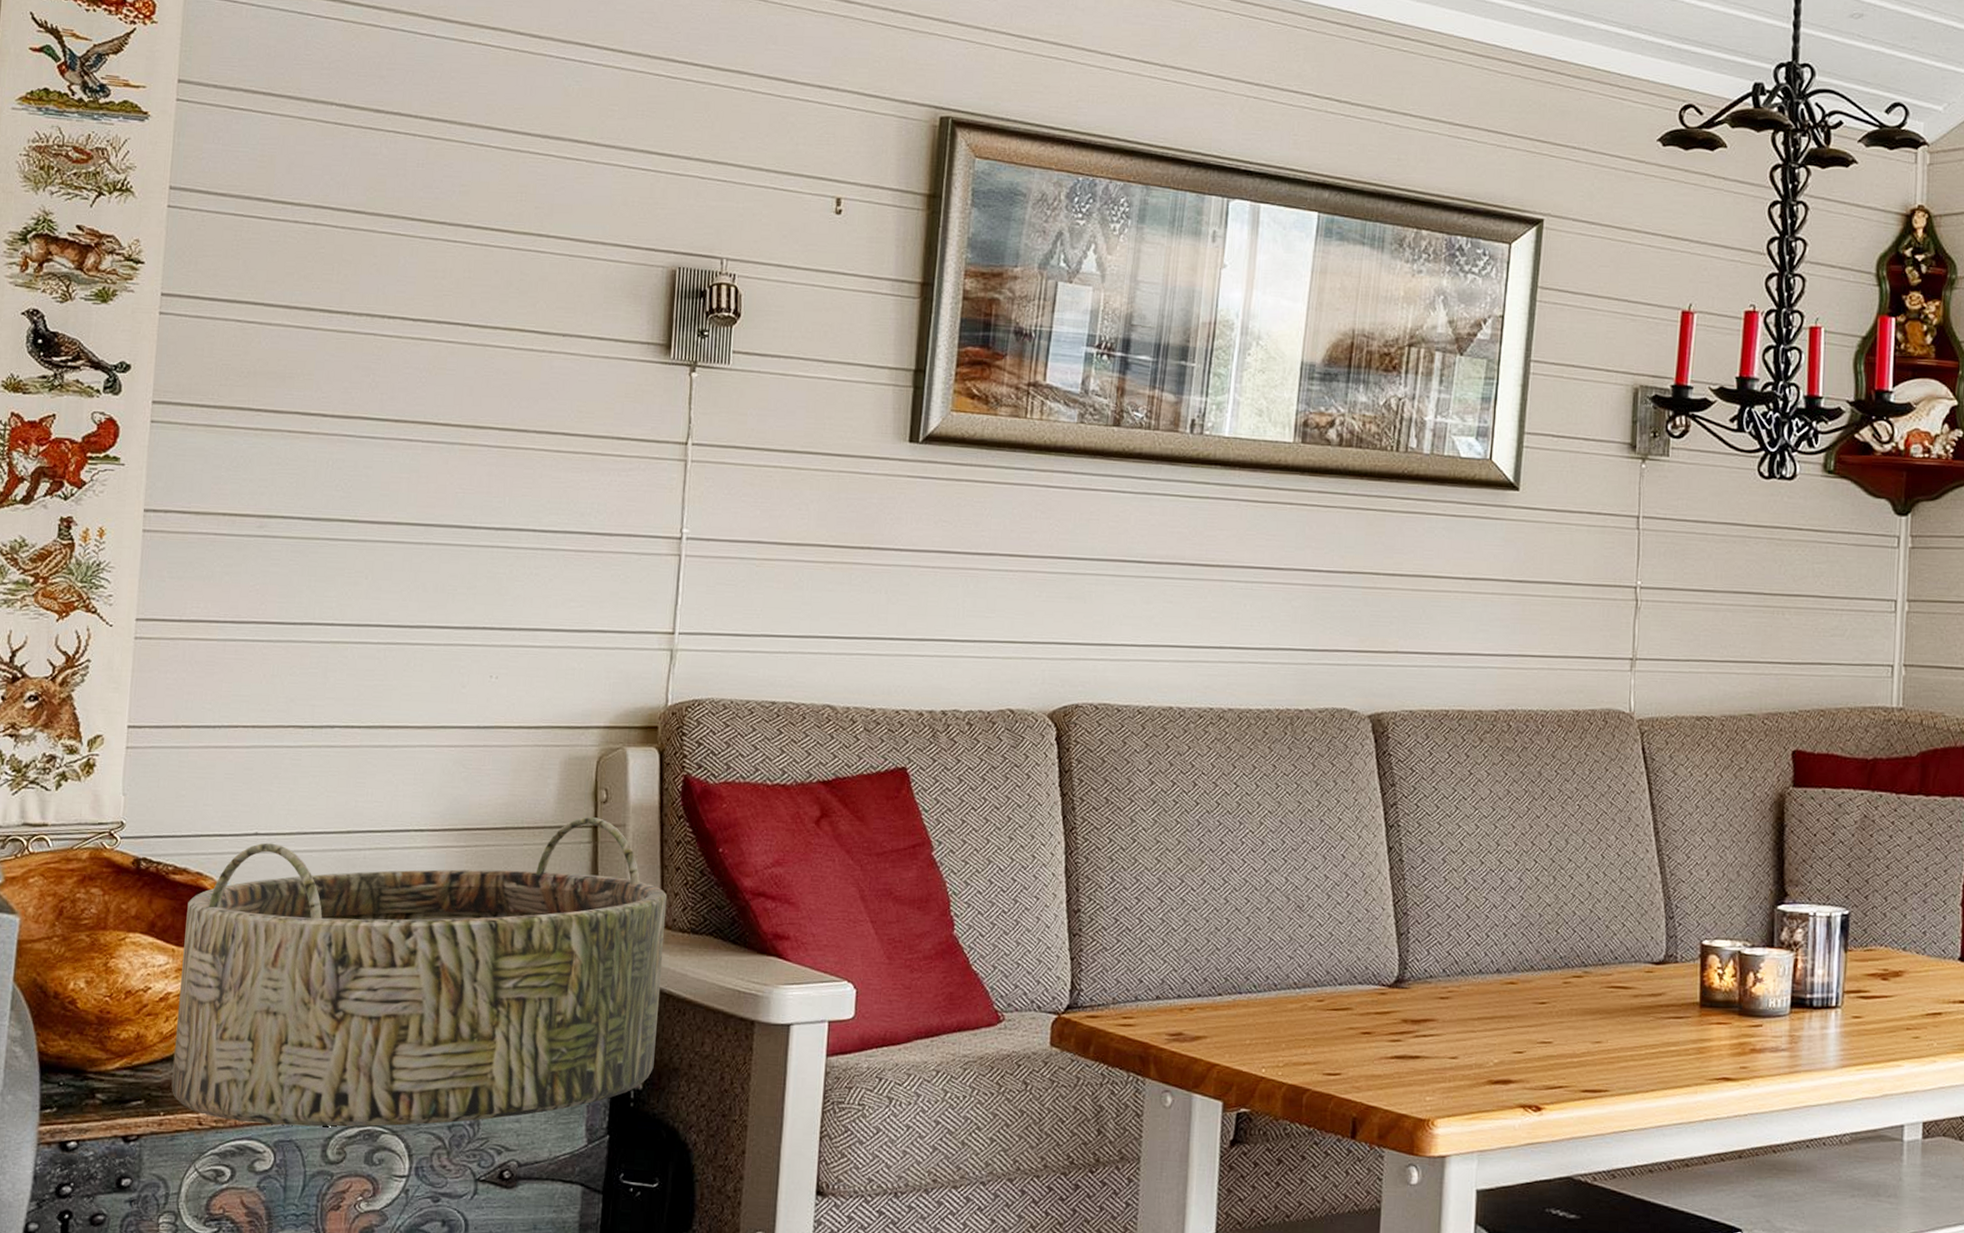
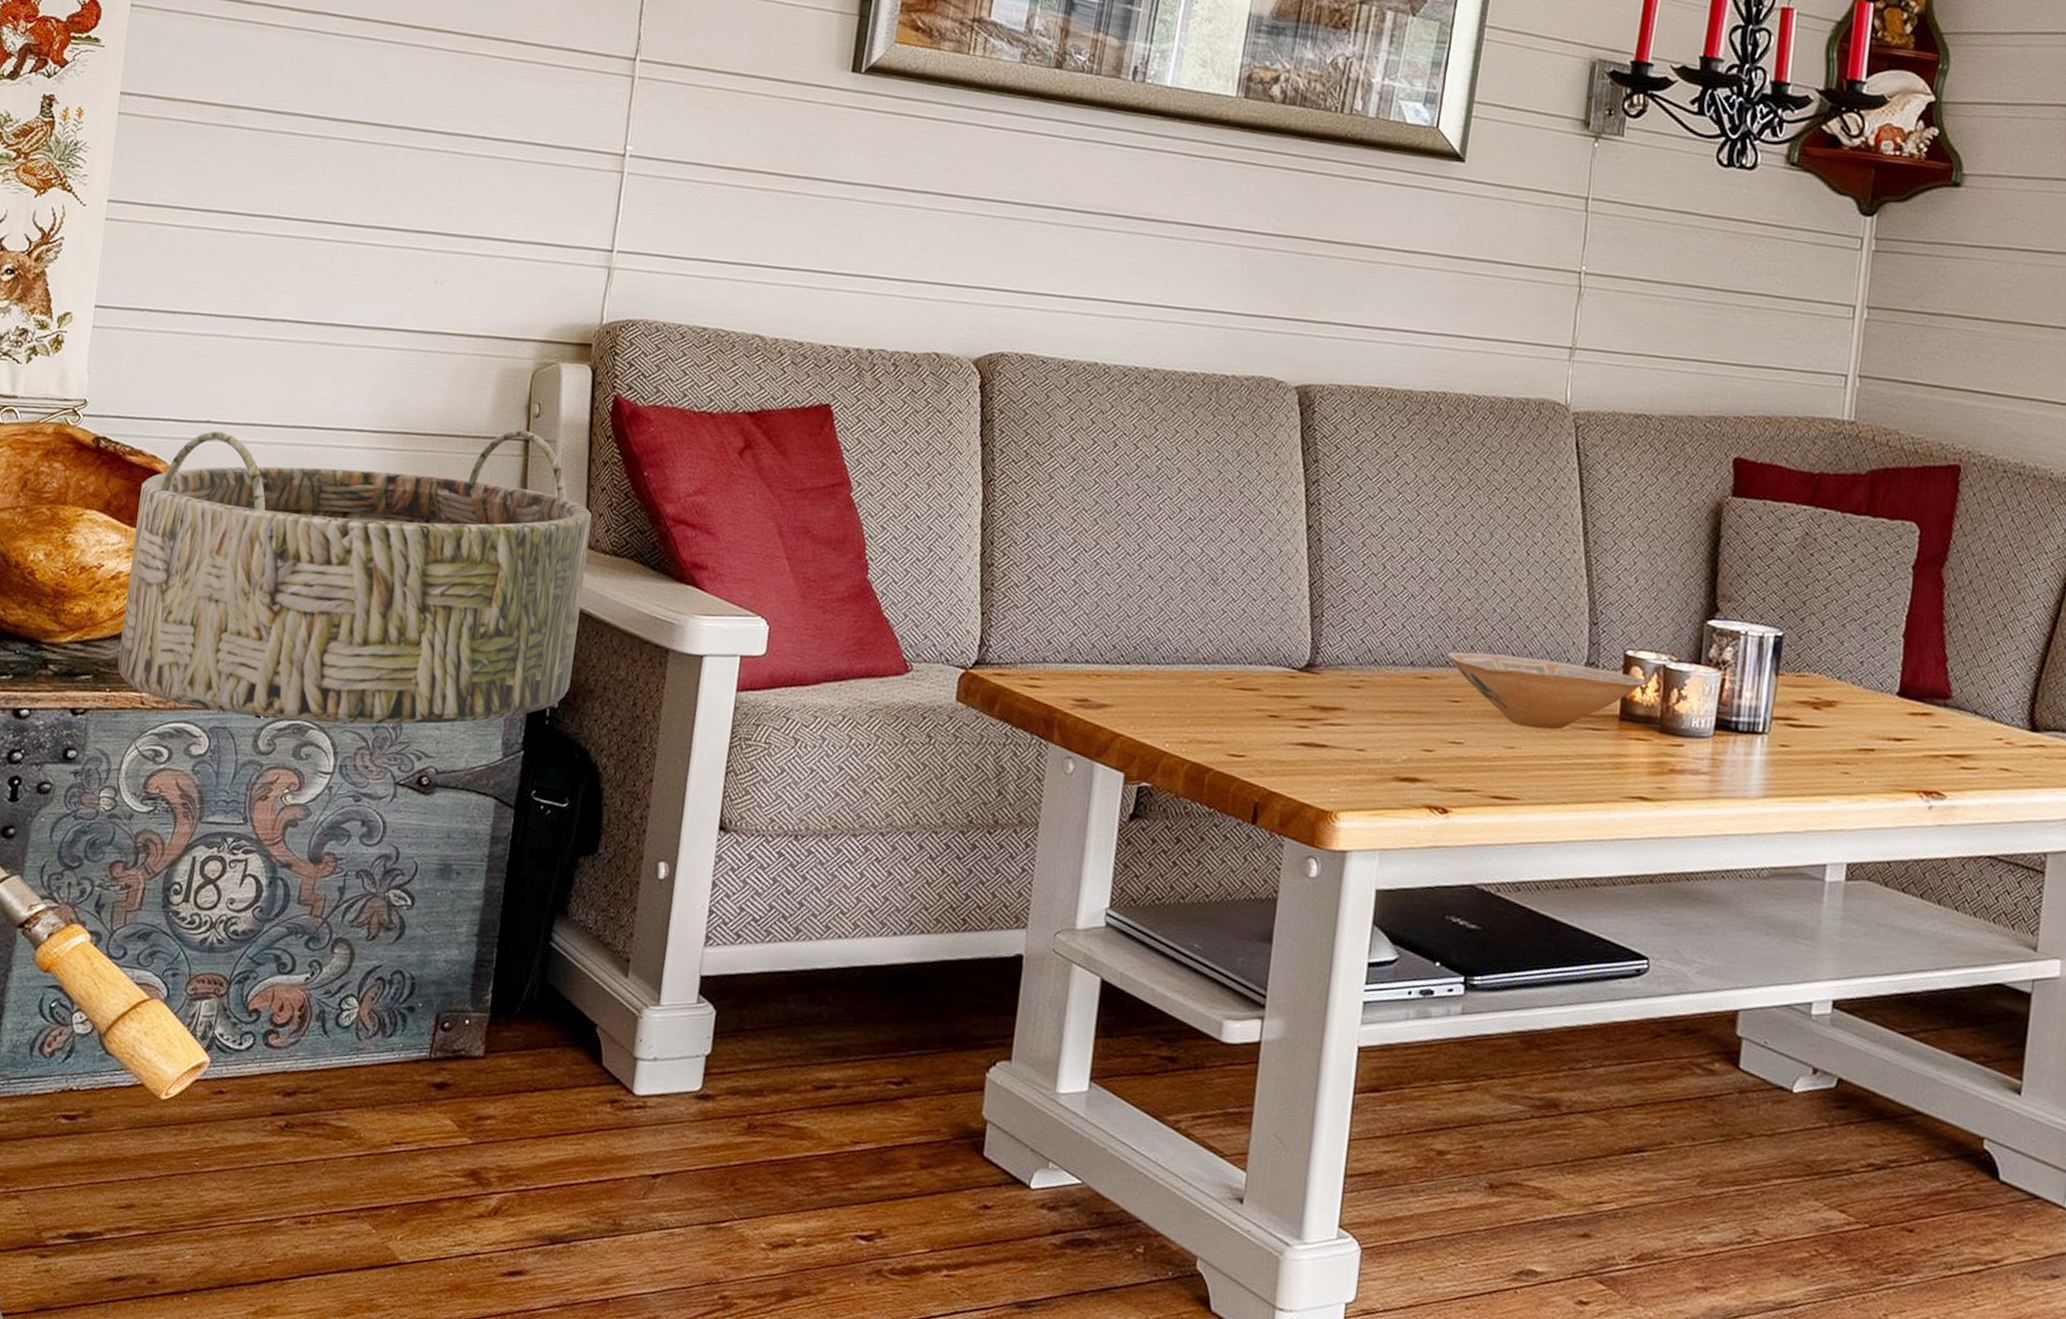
bowl: none [1531,954,1724,1022] -> present [1447,651,1647,730]

